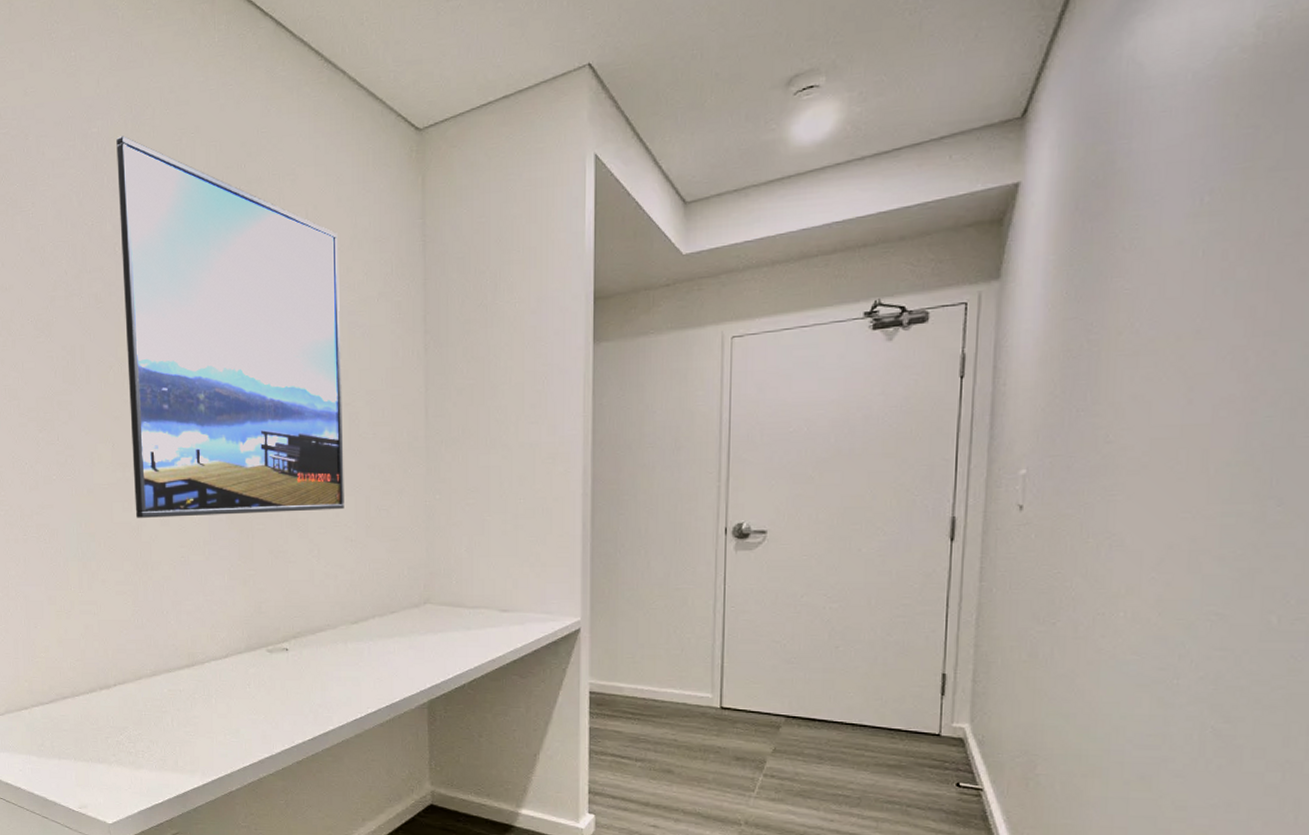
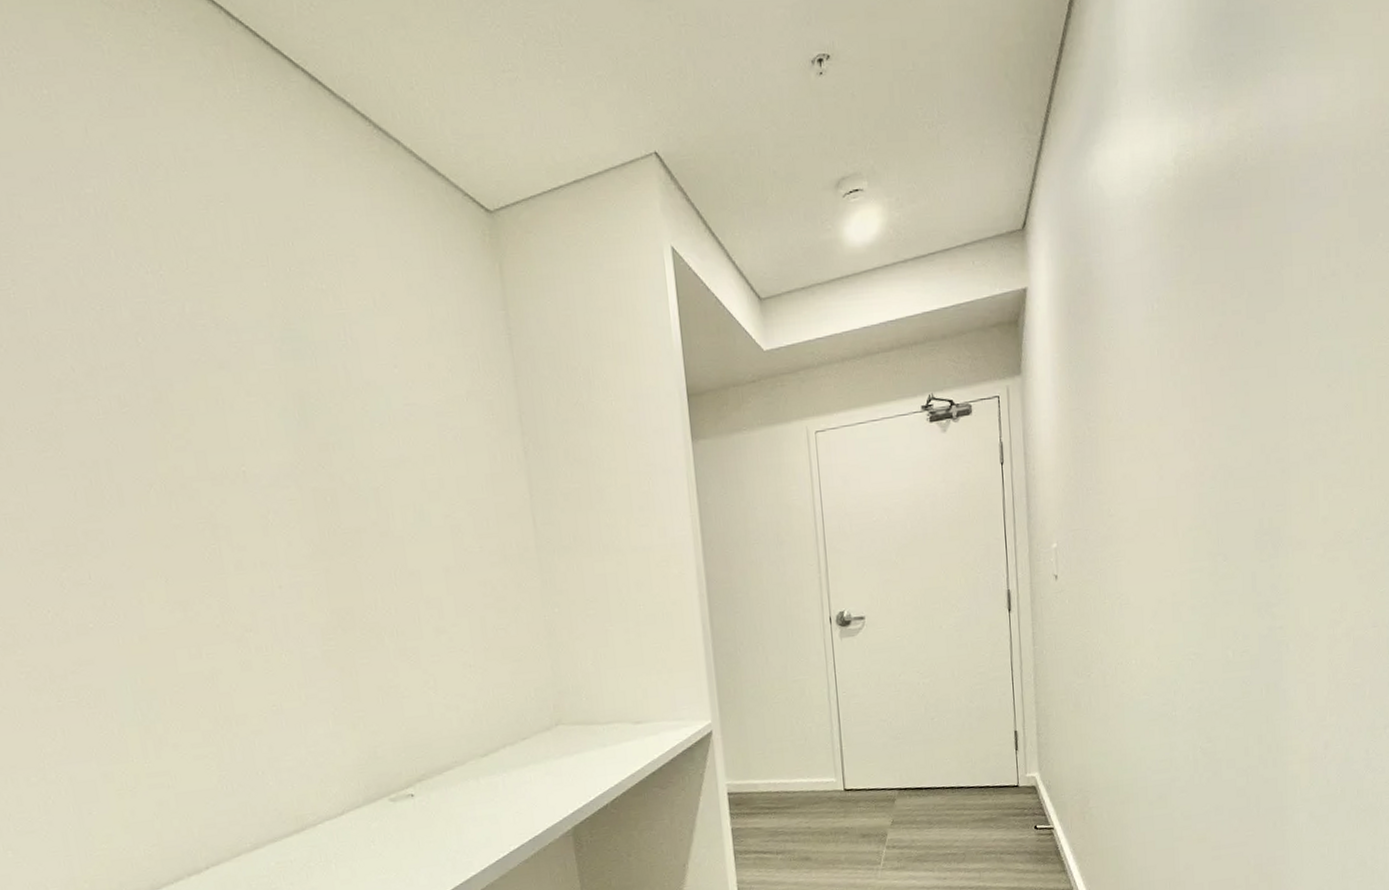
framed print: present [116,136,344,518] -> none [121,200,458,666]

